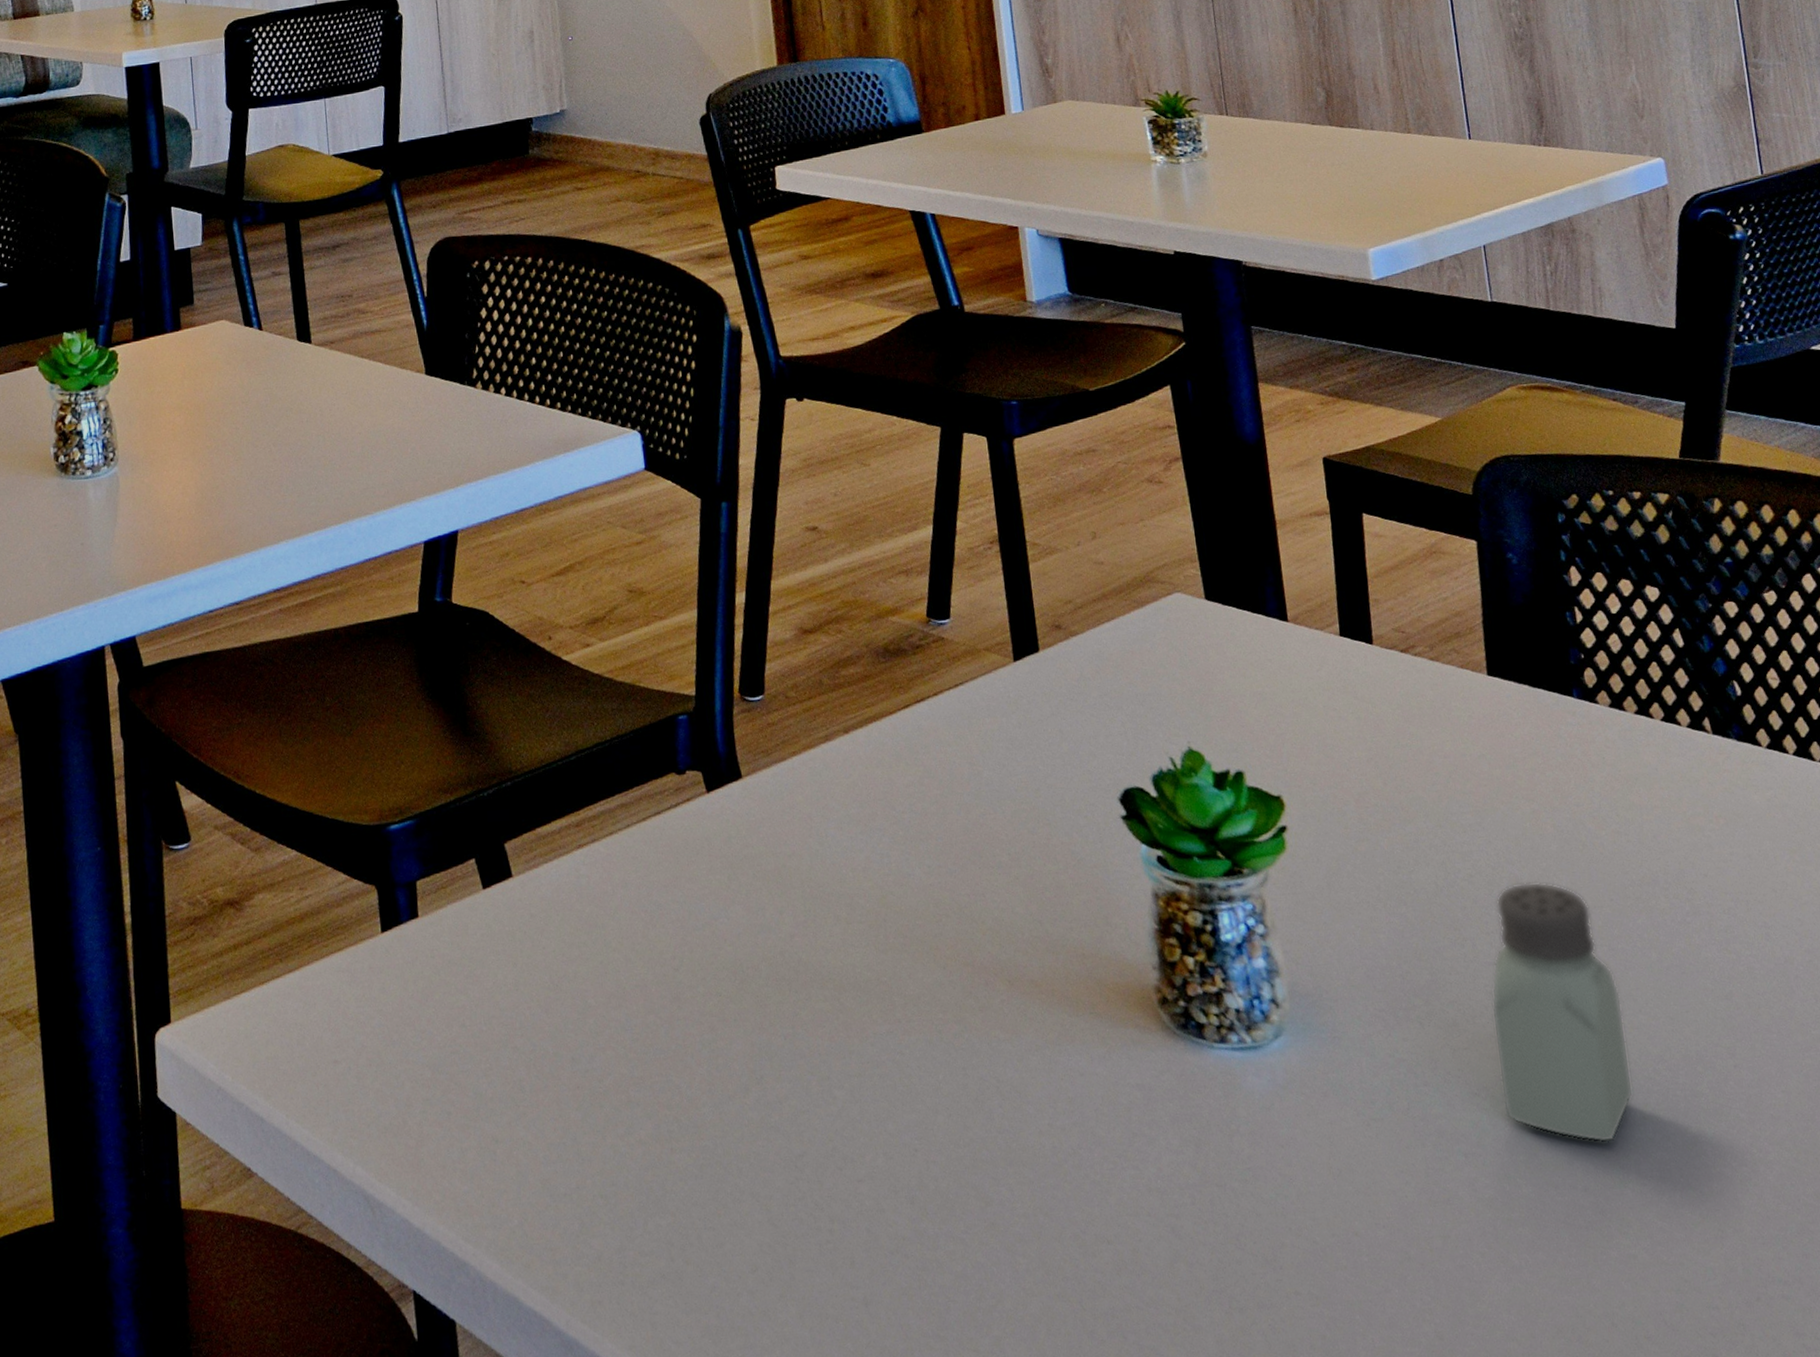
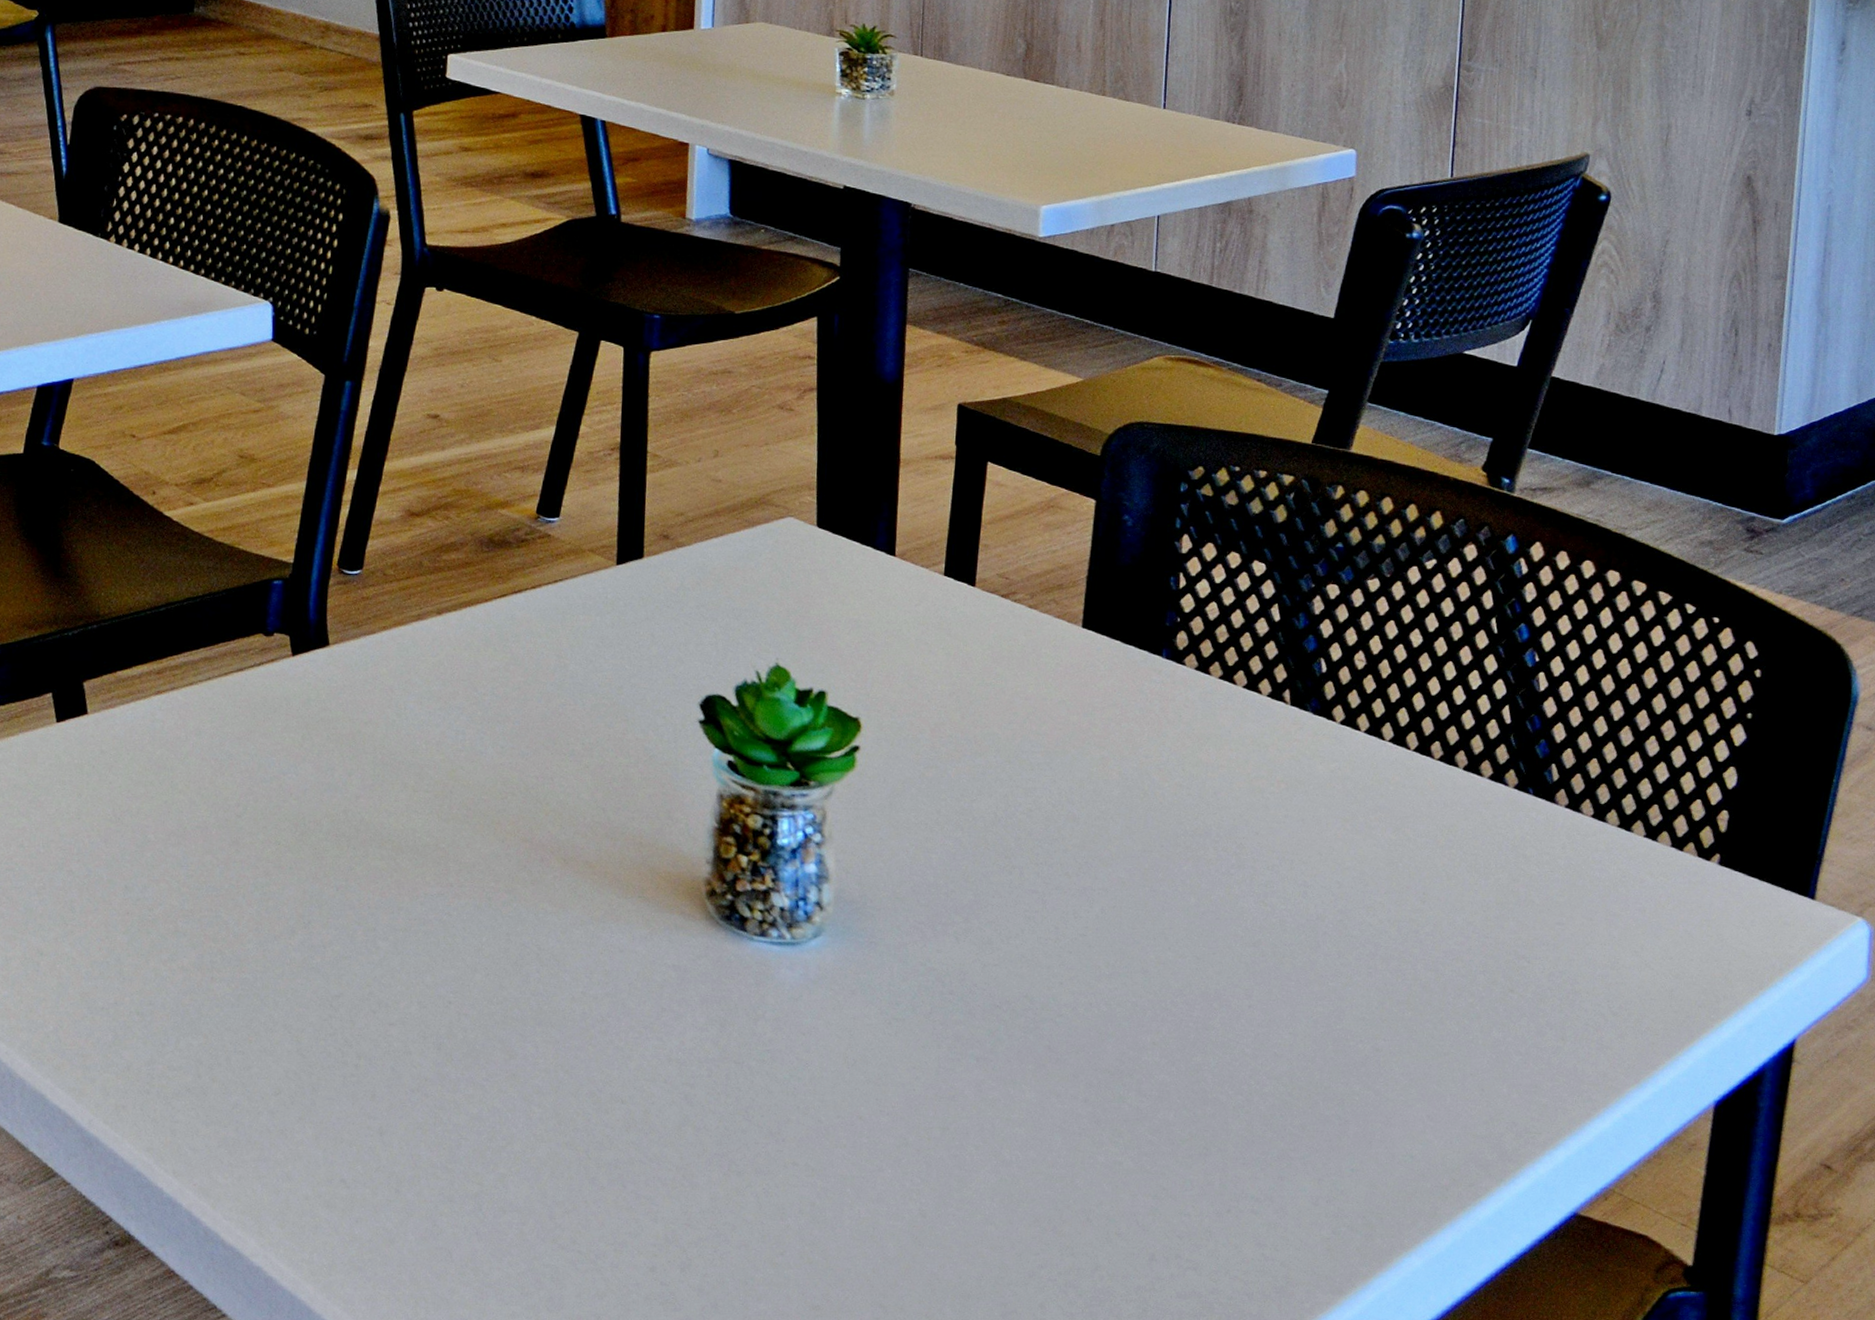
saltshaker: present [1491,881,1634,1143] -> none [1022,822,1153,1062]

